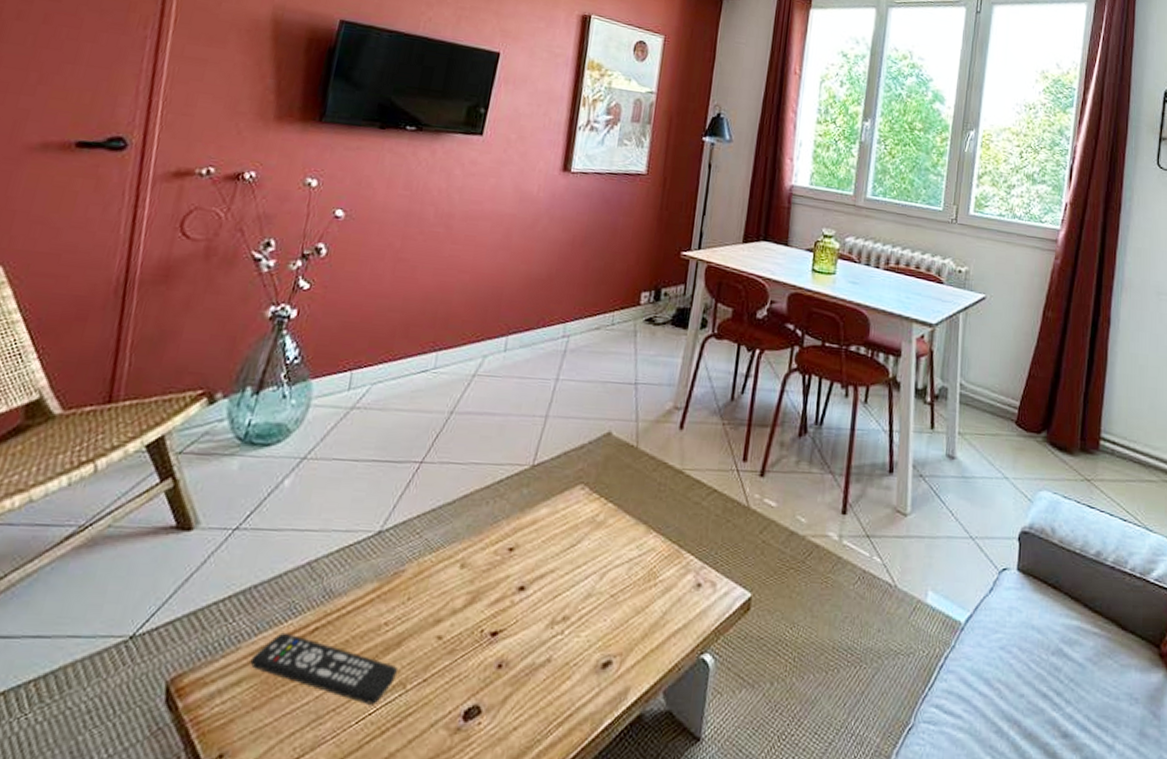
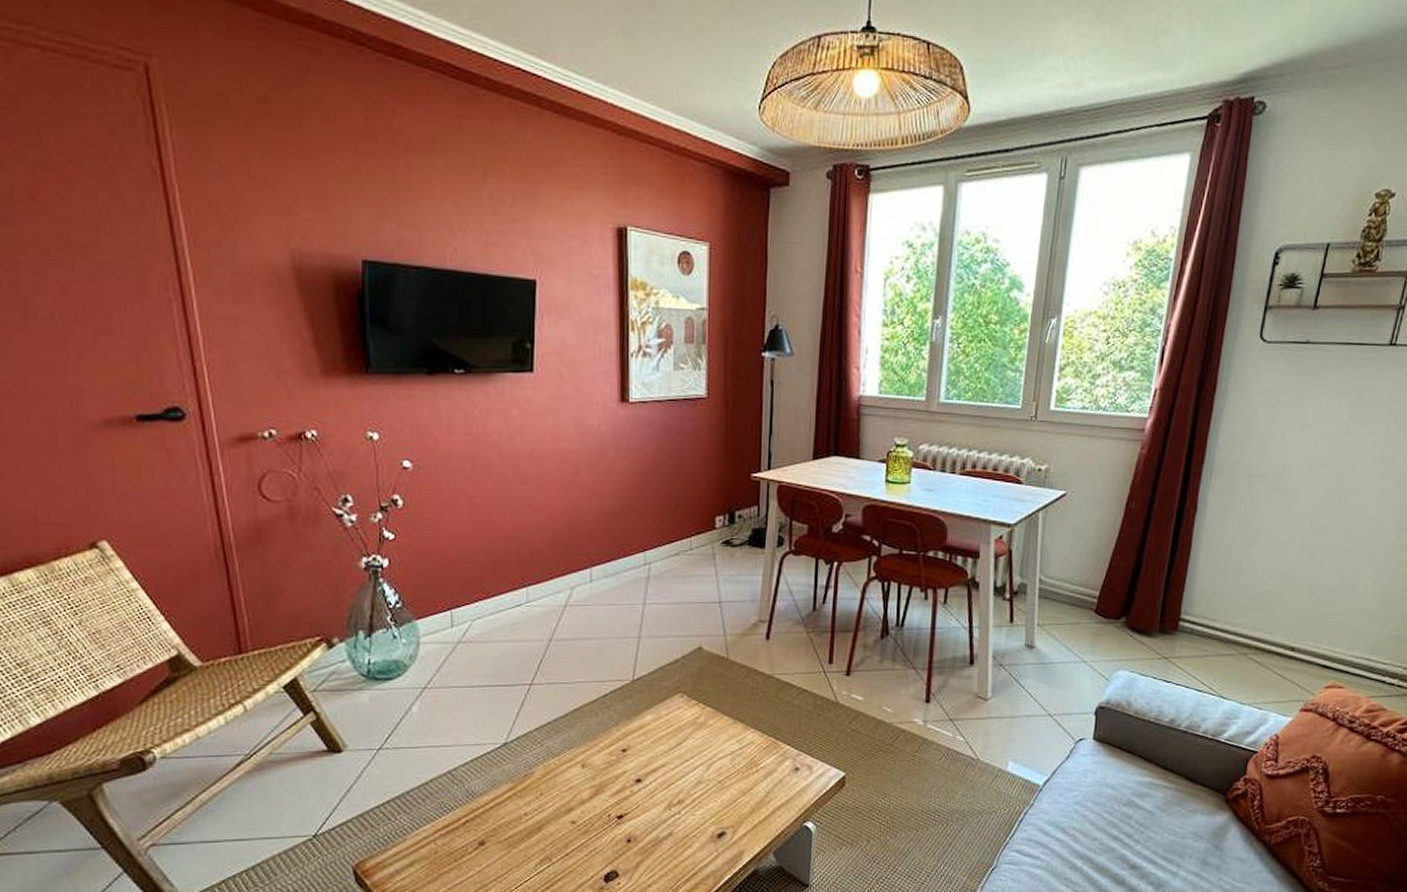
remote control: present [250,632,397,705] -> none [417,826,542,874]

